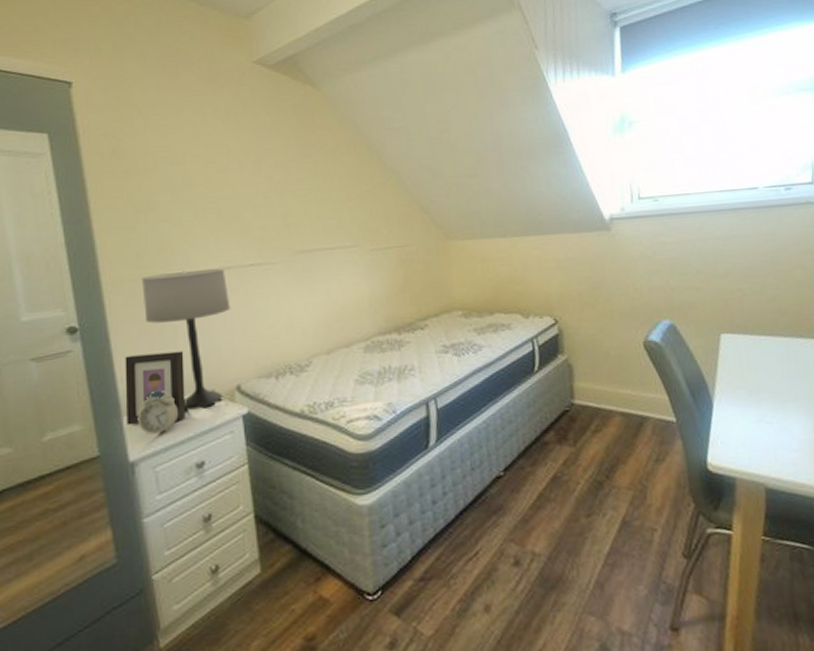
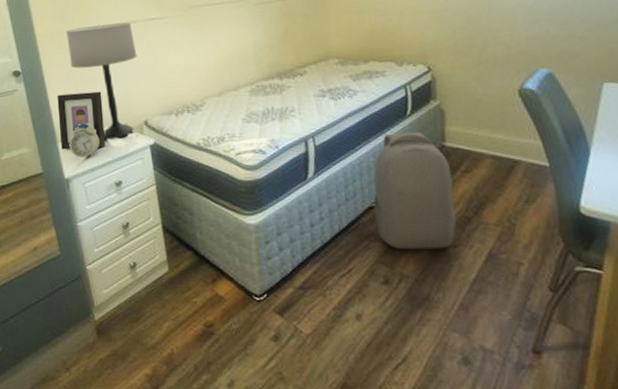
backpack: none [501,389,589,524] -> present [373,131,457,250]

